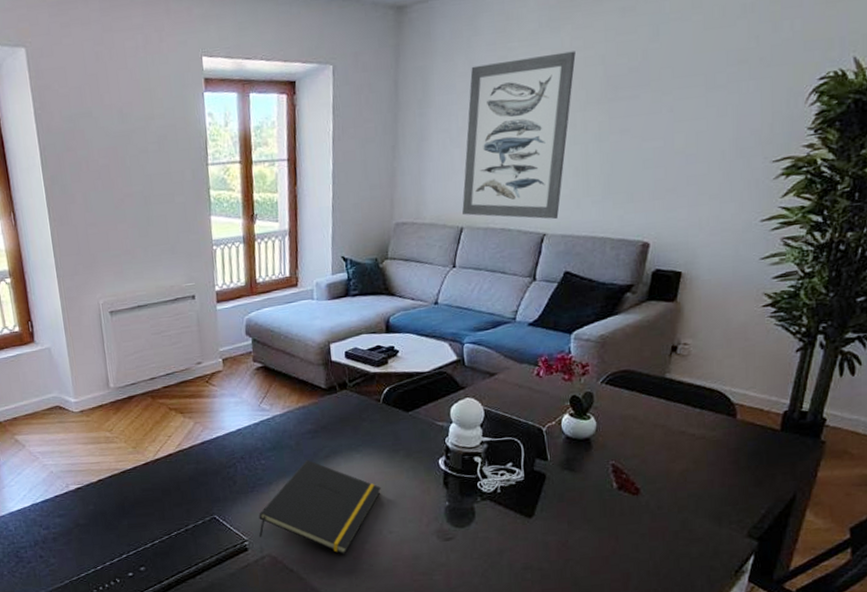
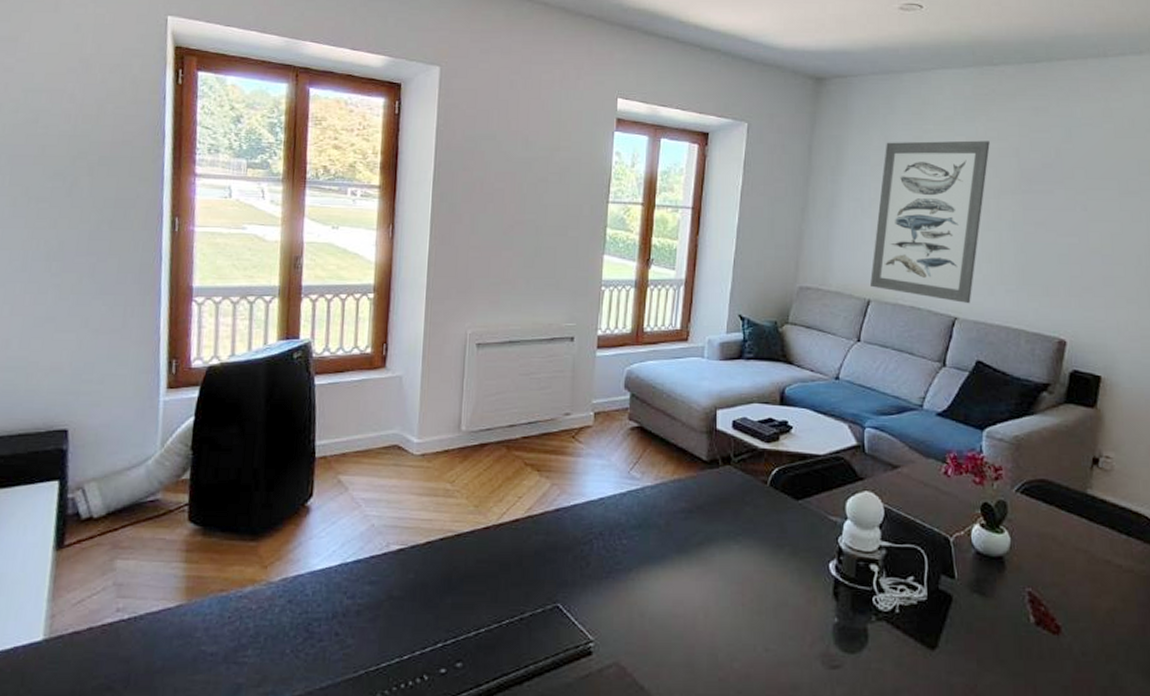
notepad: present [258,459,382,554] -> none [607,545,761,673]

